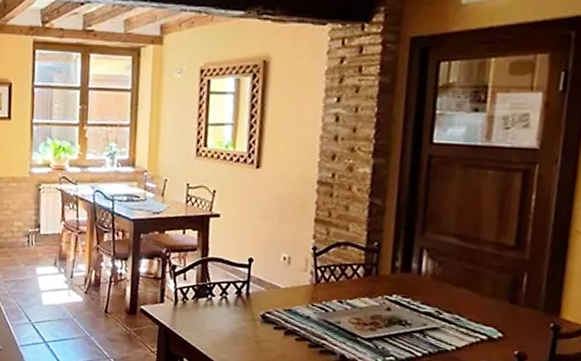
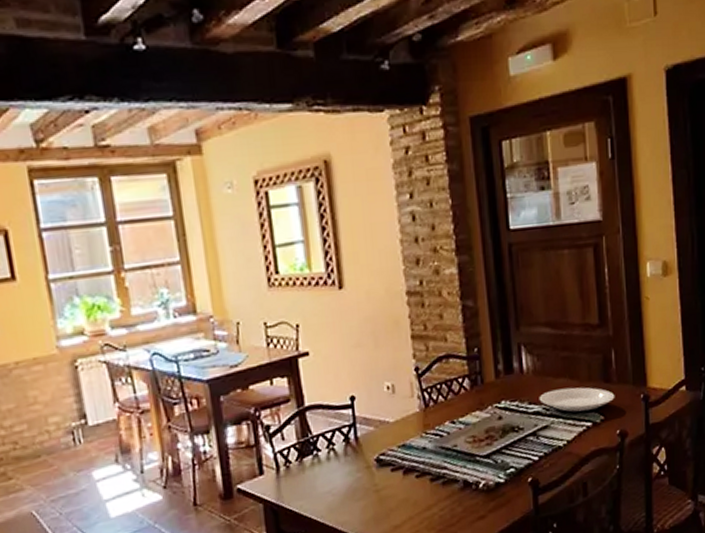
plate: none [433,296,520,328] -> present [539,387,615,414]

